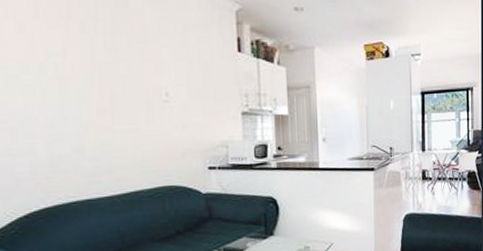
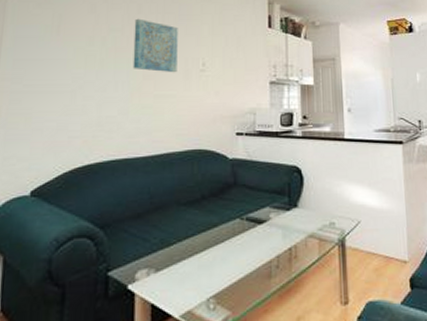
wall art: none [77,40,137,105] -> present [133,18,178,73]

